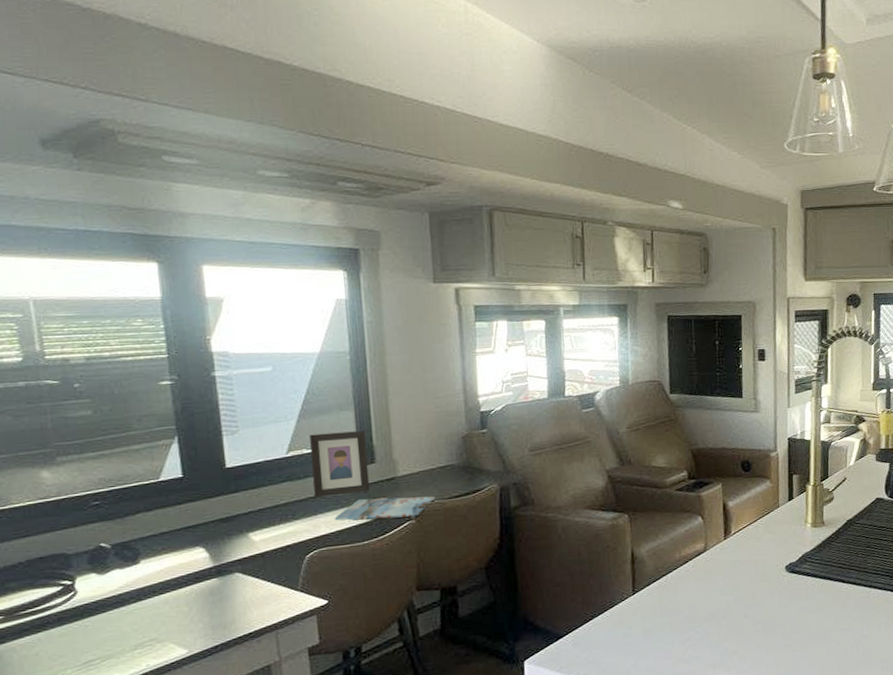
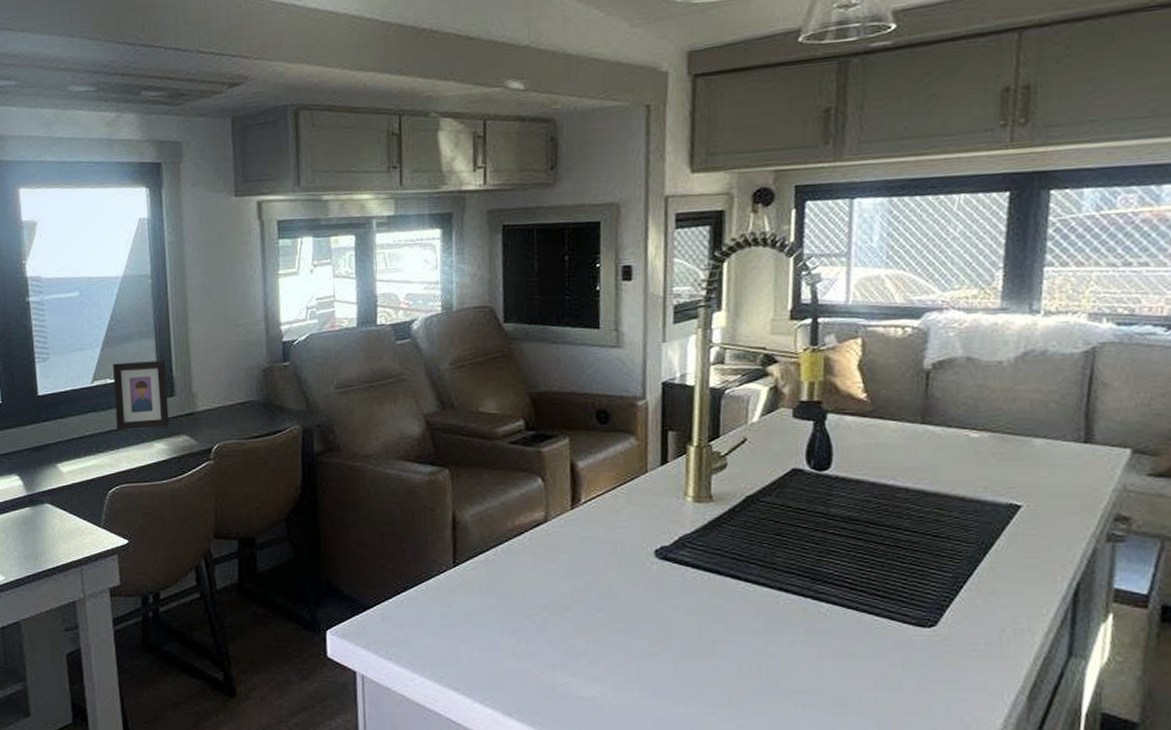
magazine: present [334,496,435,521] -> none [135,434,234,458]

